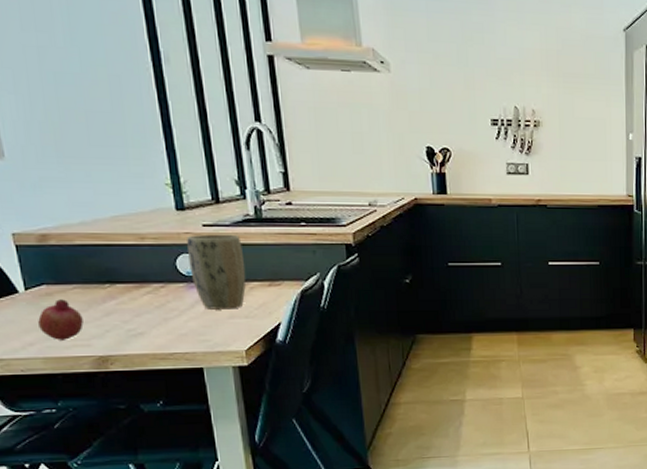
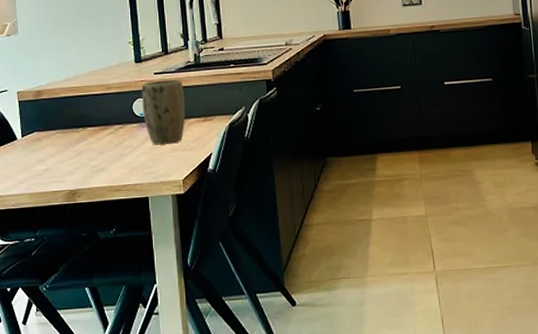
fruit: present [38,299,84,340] -> none [29,143,61,178]

